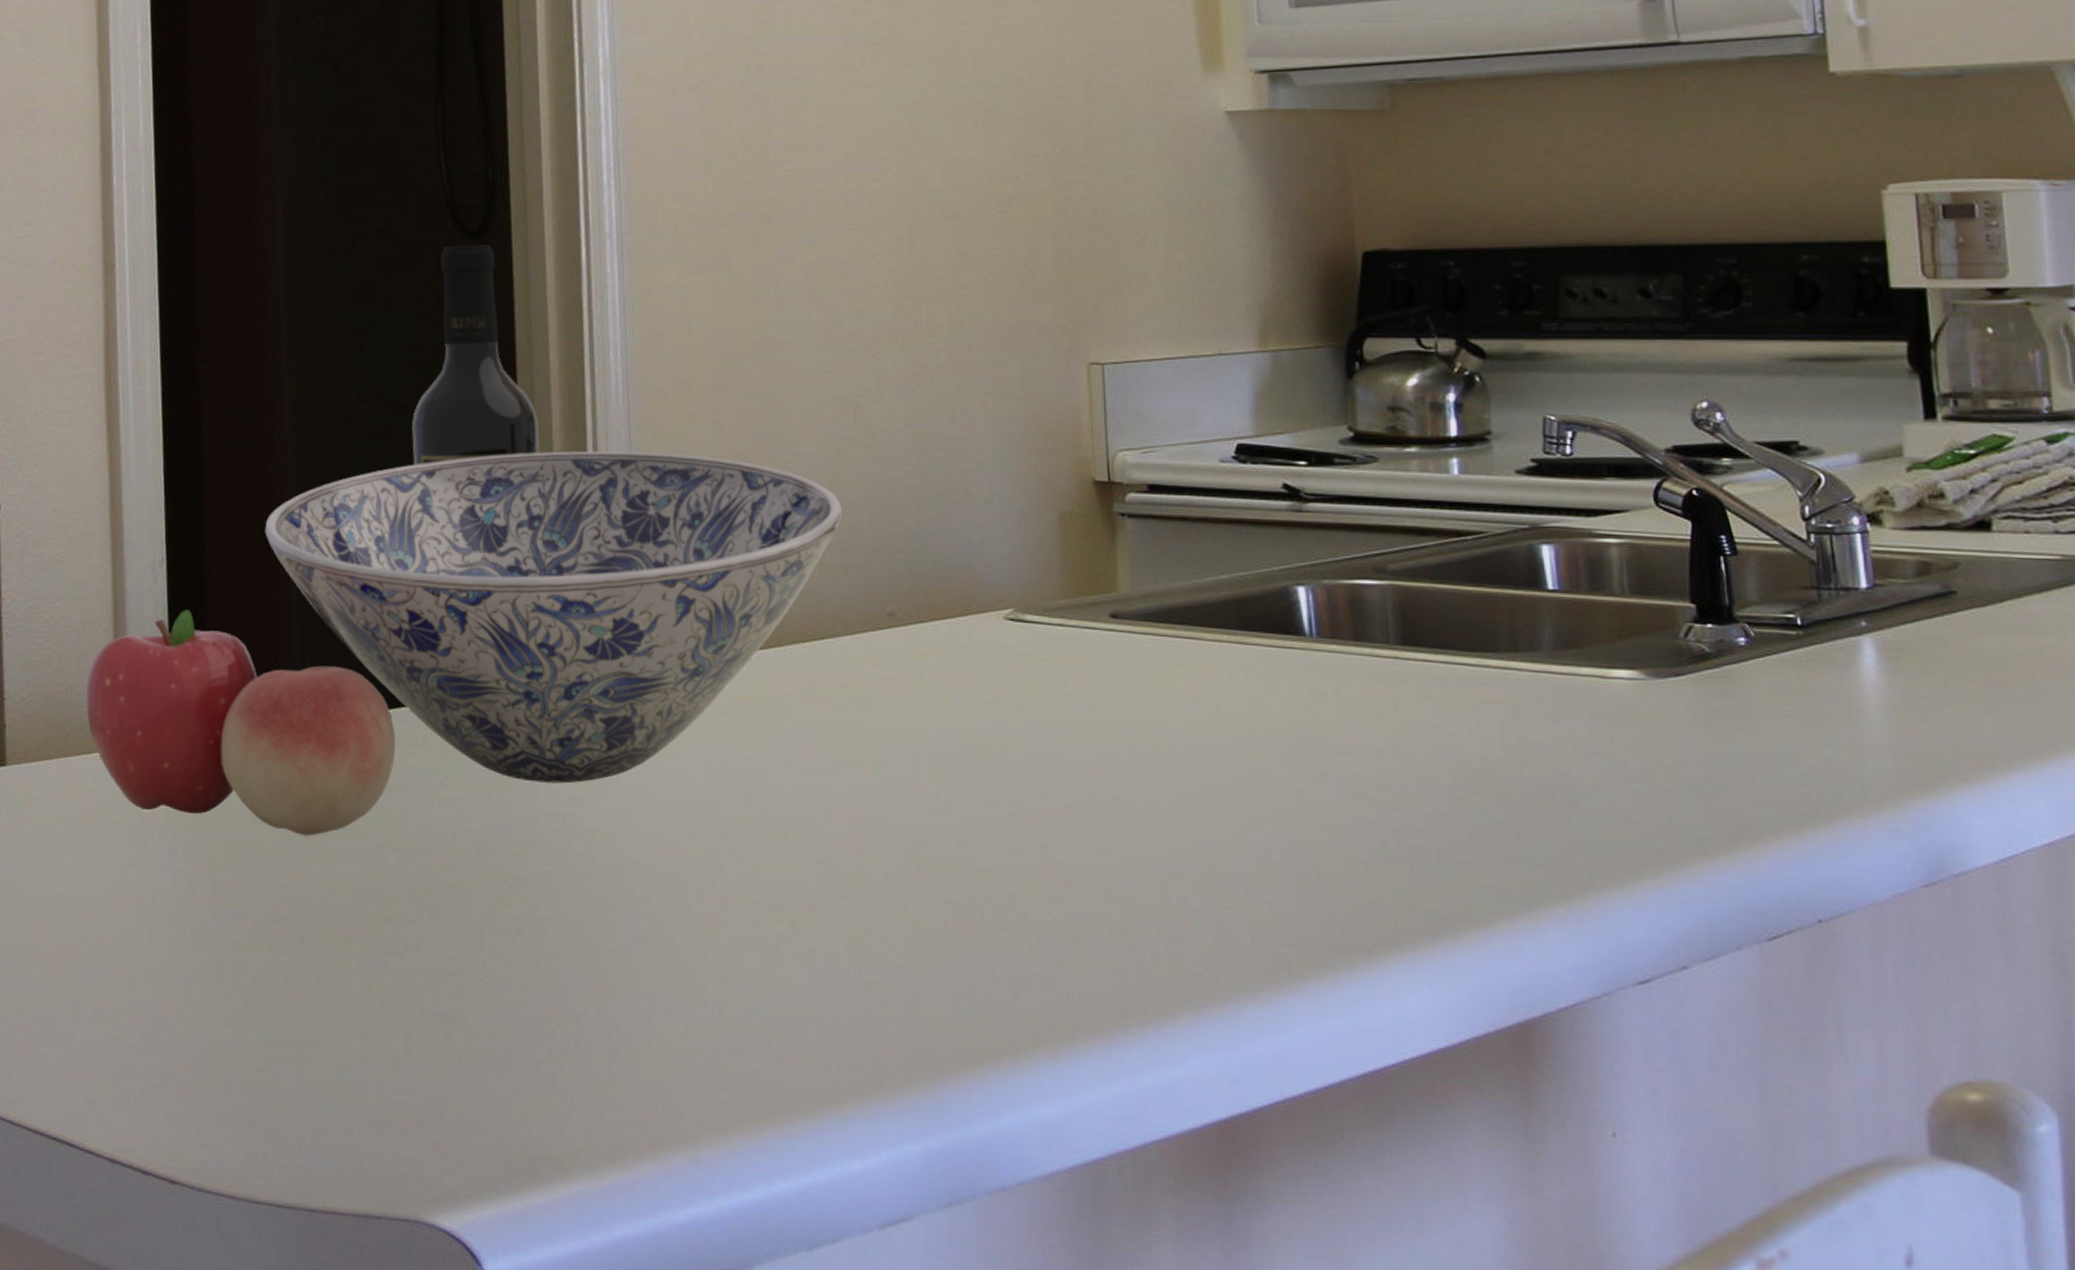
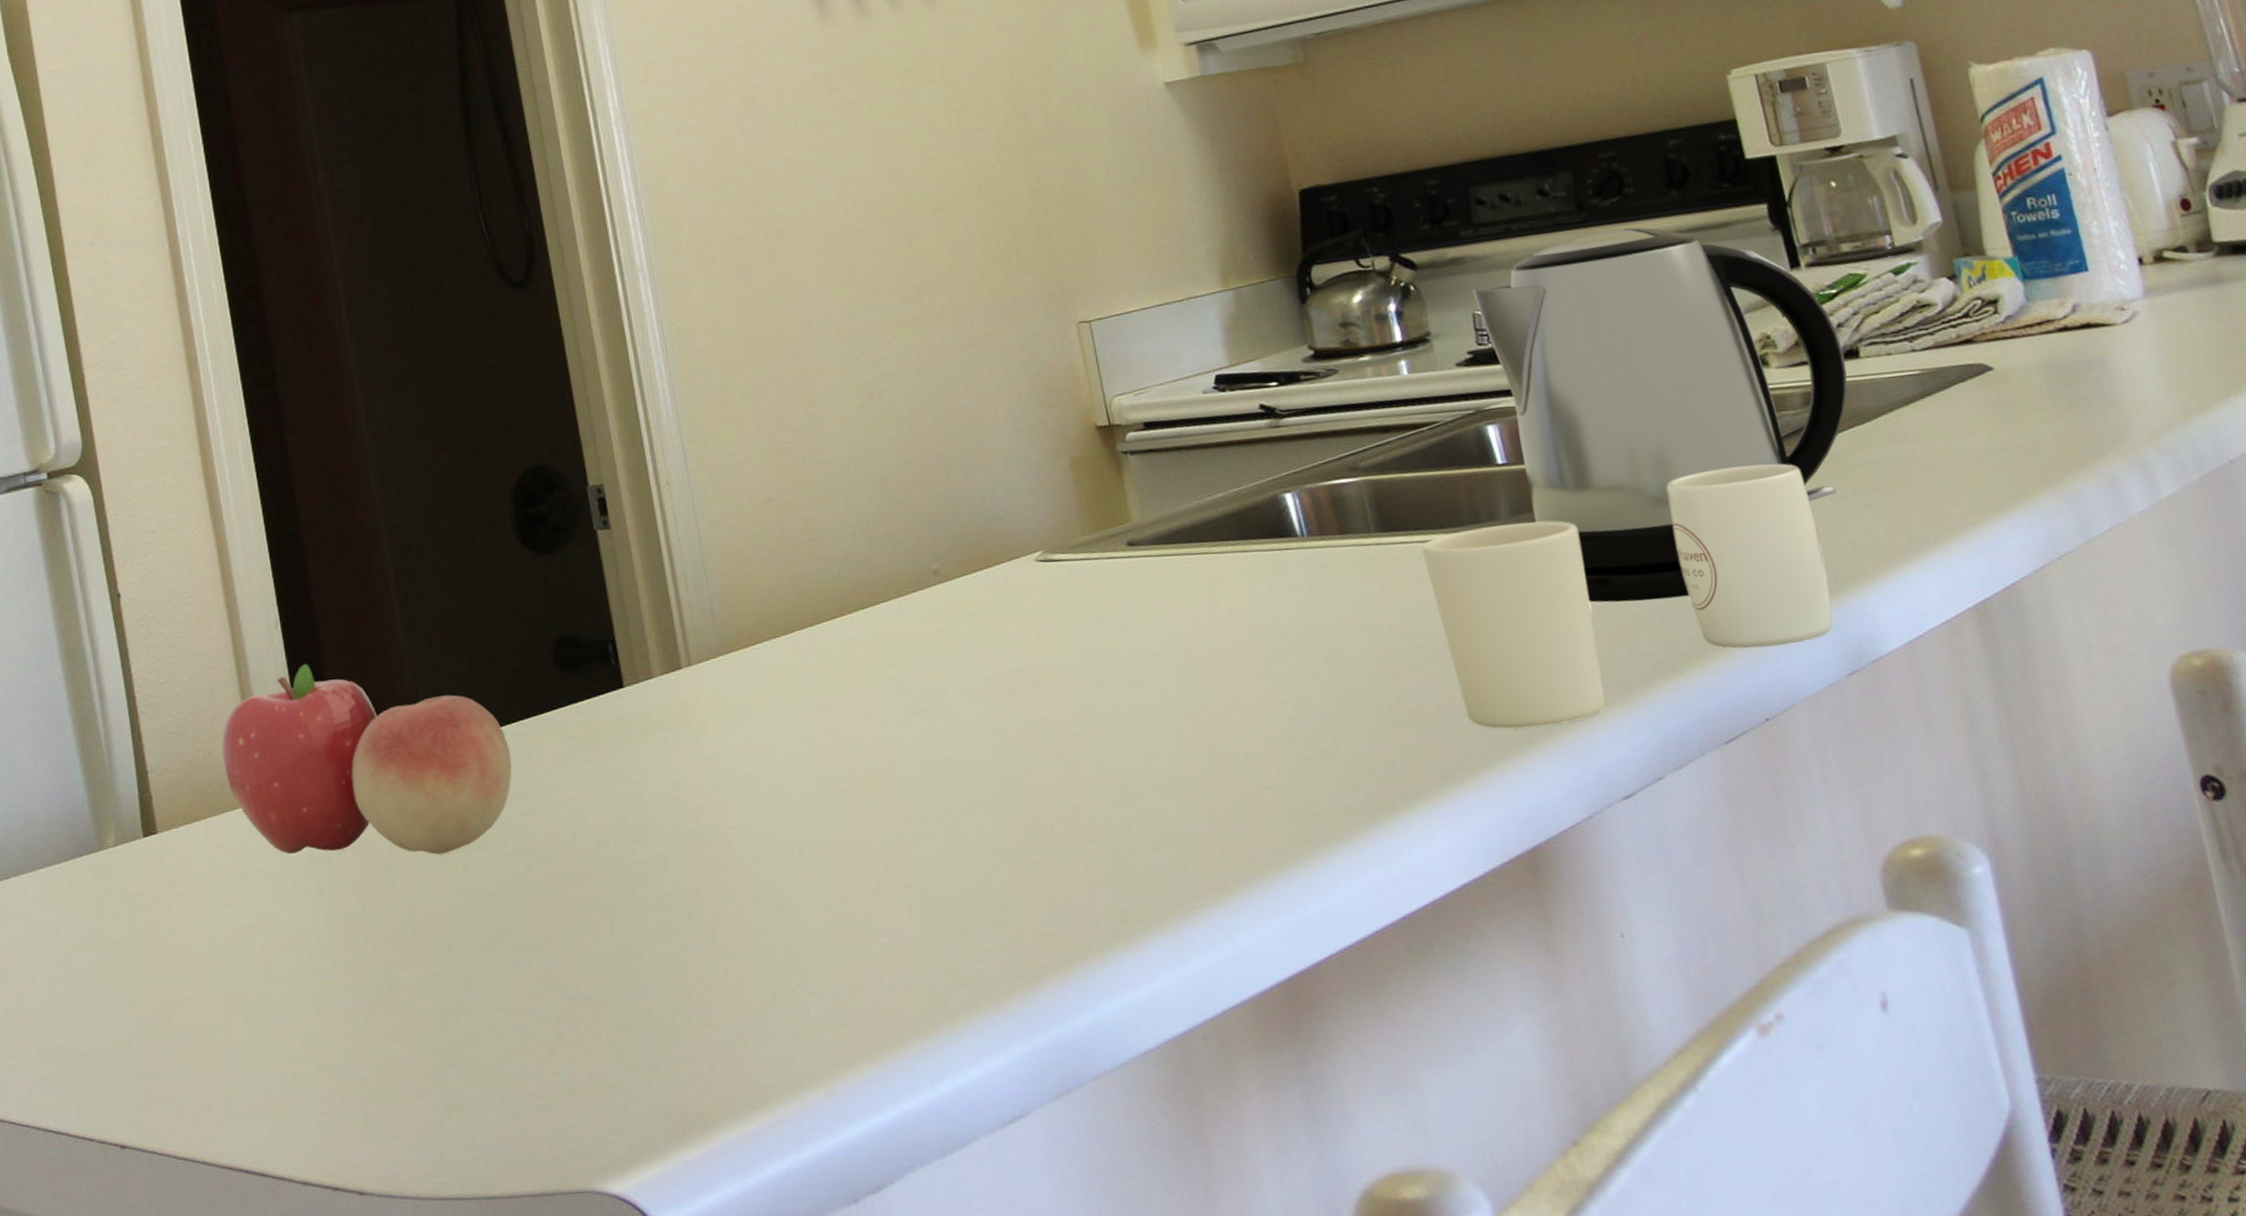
bowl: present [265,451,841,784] -> none [366,454,881,773]
wine bottle: present [412,244,540,465] -> none [486,292,605,501]
mug: none [1446,657,1634,889] -> present [1421,521,1606,729]
kettle: none [1546,346,1974,770] -> present [1472,227,1848,603]
mug: none [1739,632,1916,842] -> present [1665,463,1833,649]

